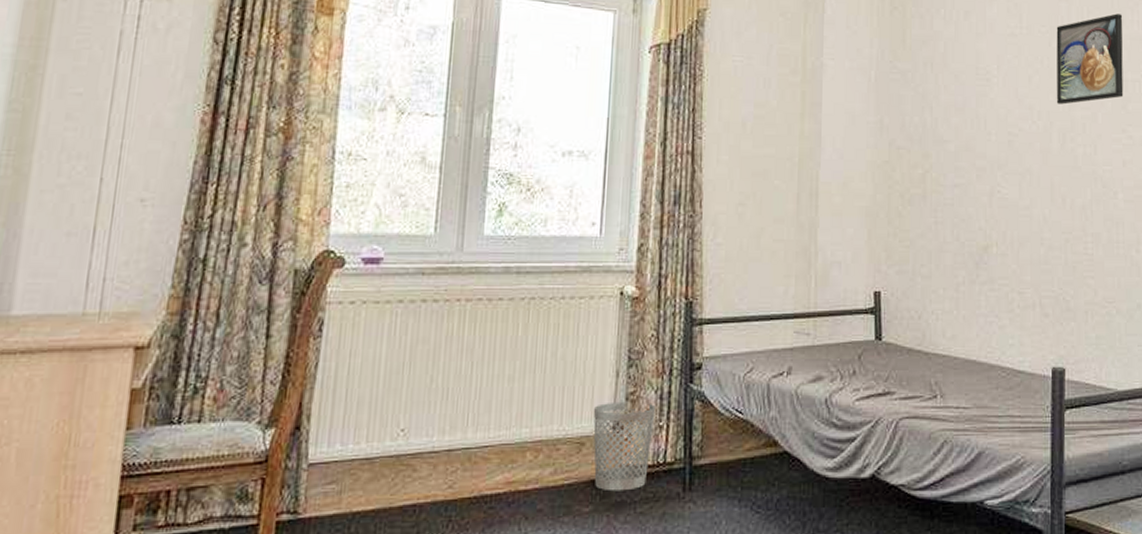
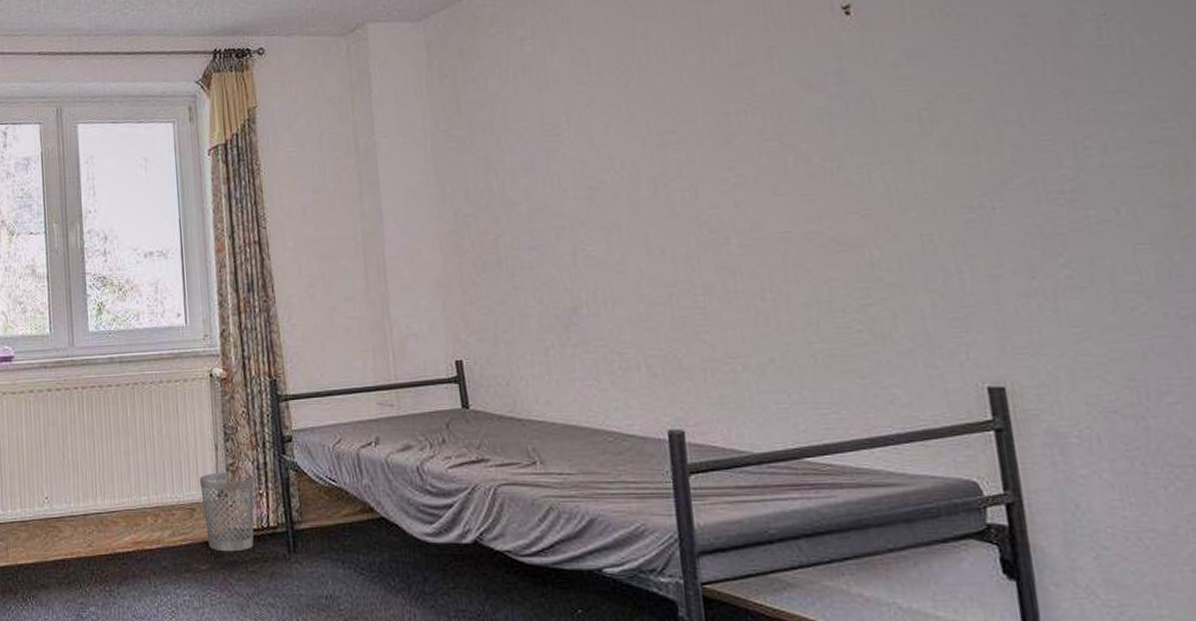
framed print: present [1056,13,1124,105] -> none [632,40,726,150]

